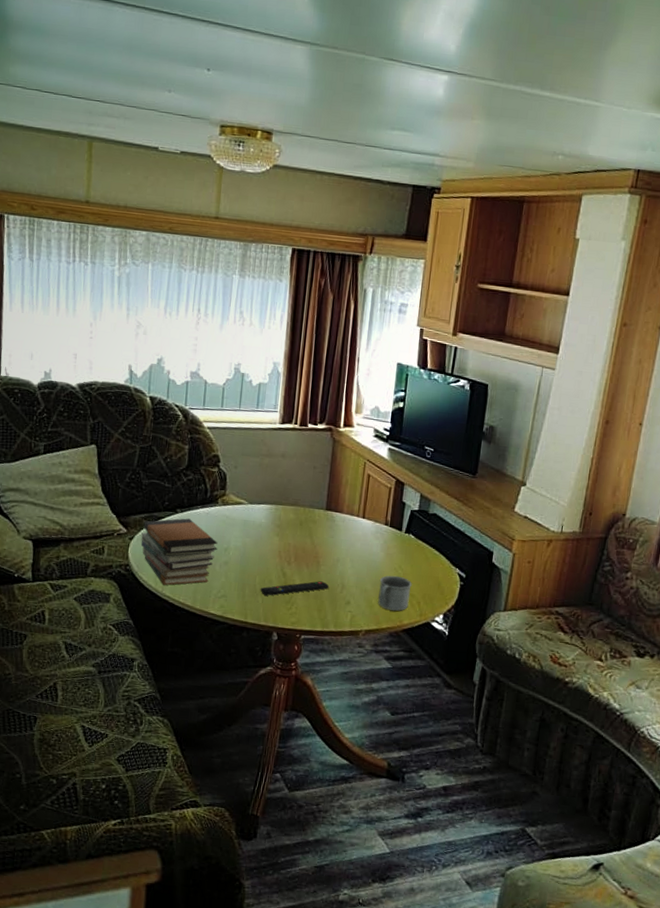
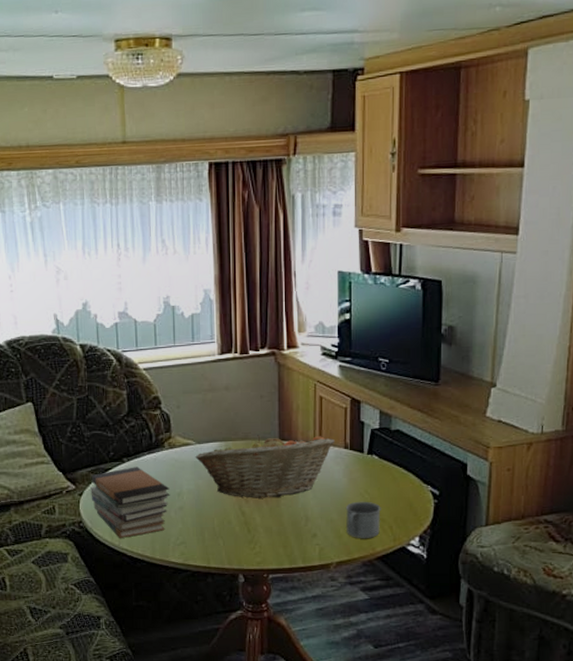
fruit basket: none [245,502,377,563] -> present [195,435,335,498]
remote control: present [260,581,330,596] -> none [220,516,293,538]

